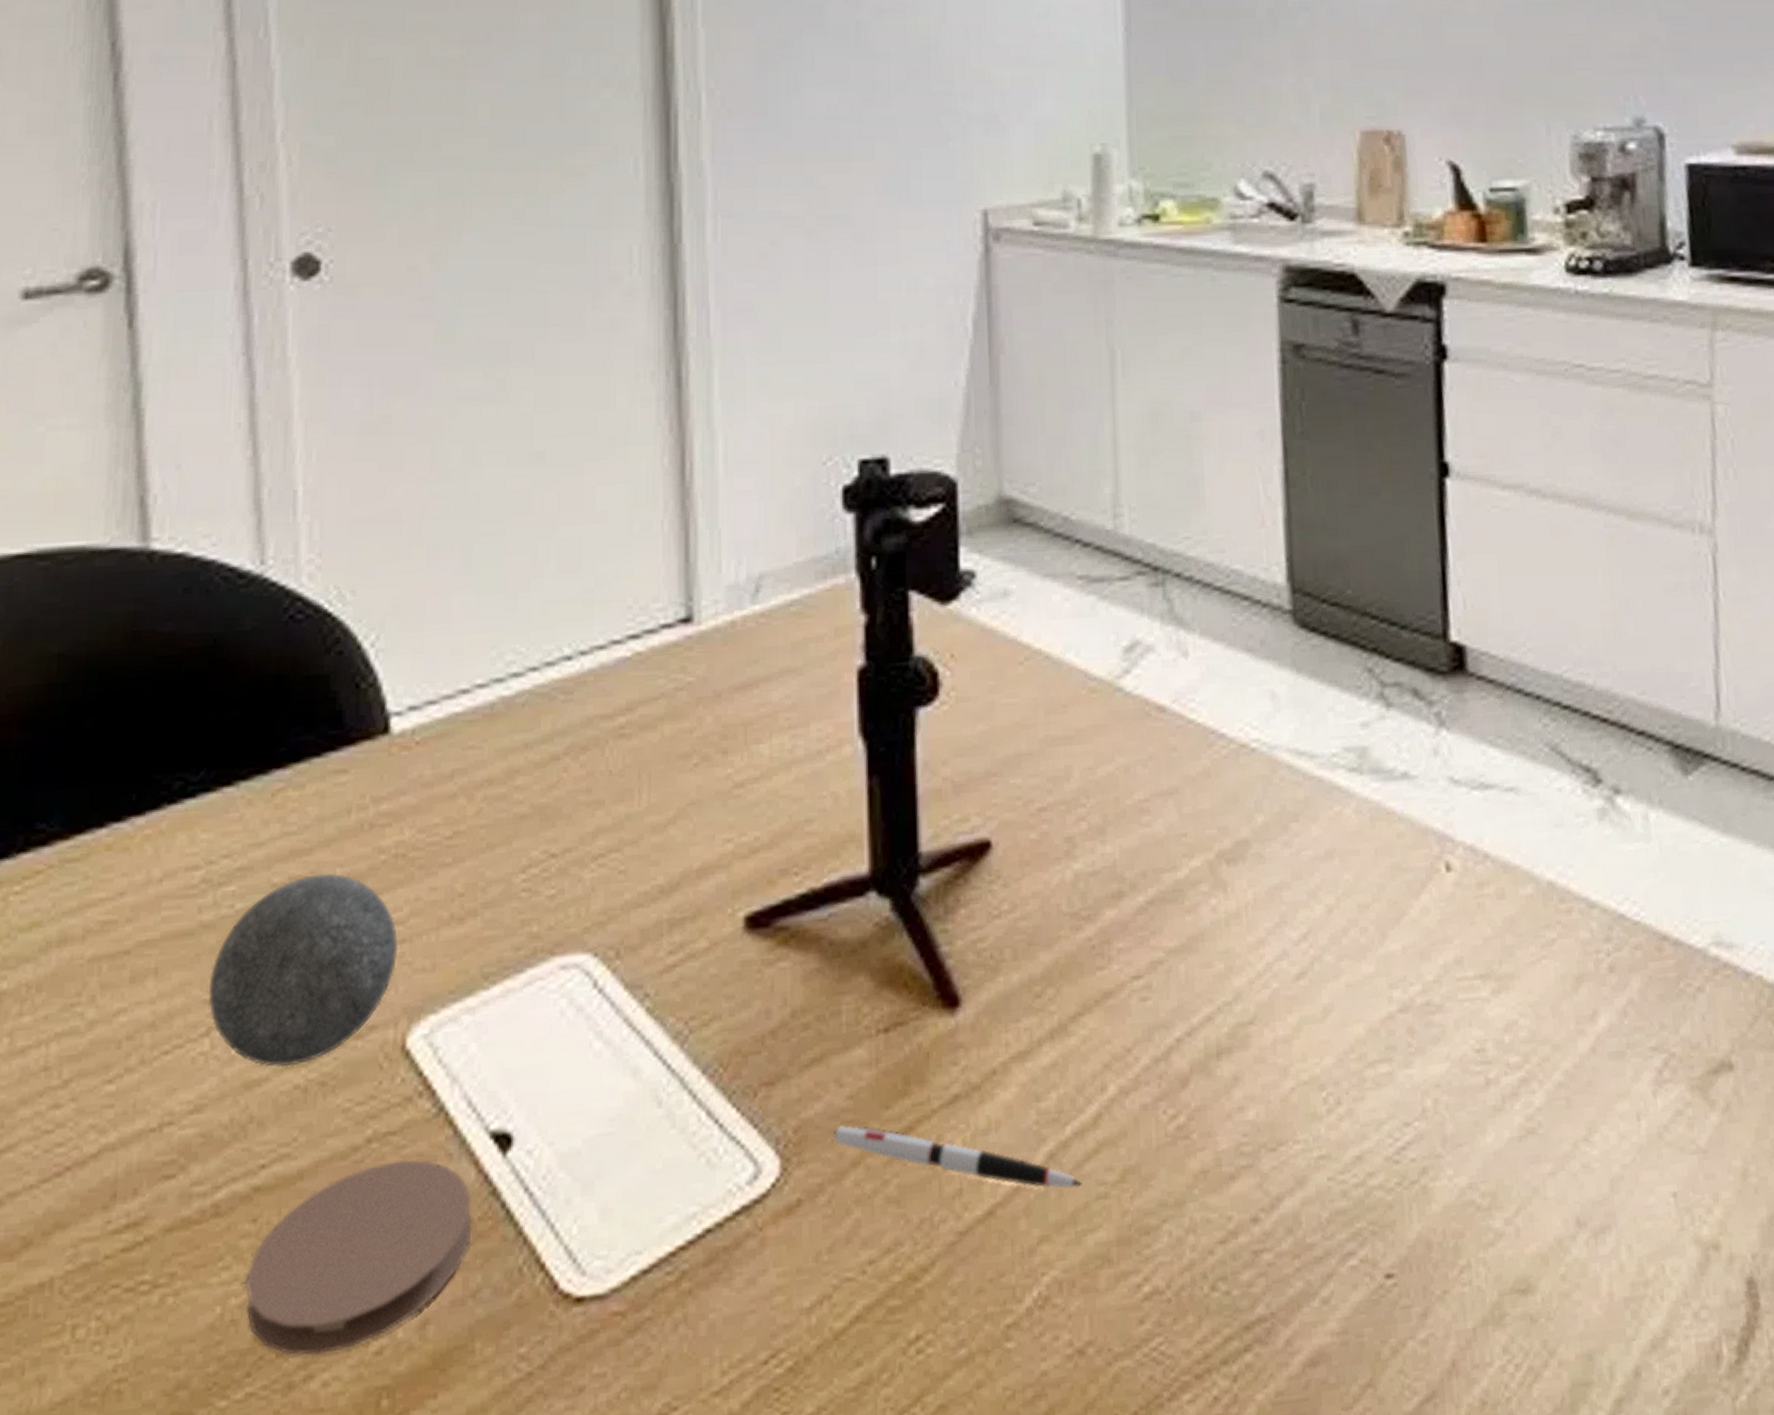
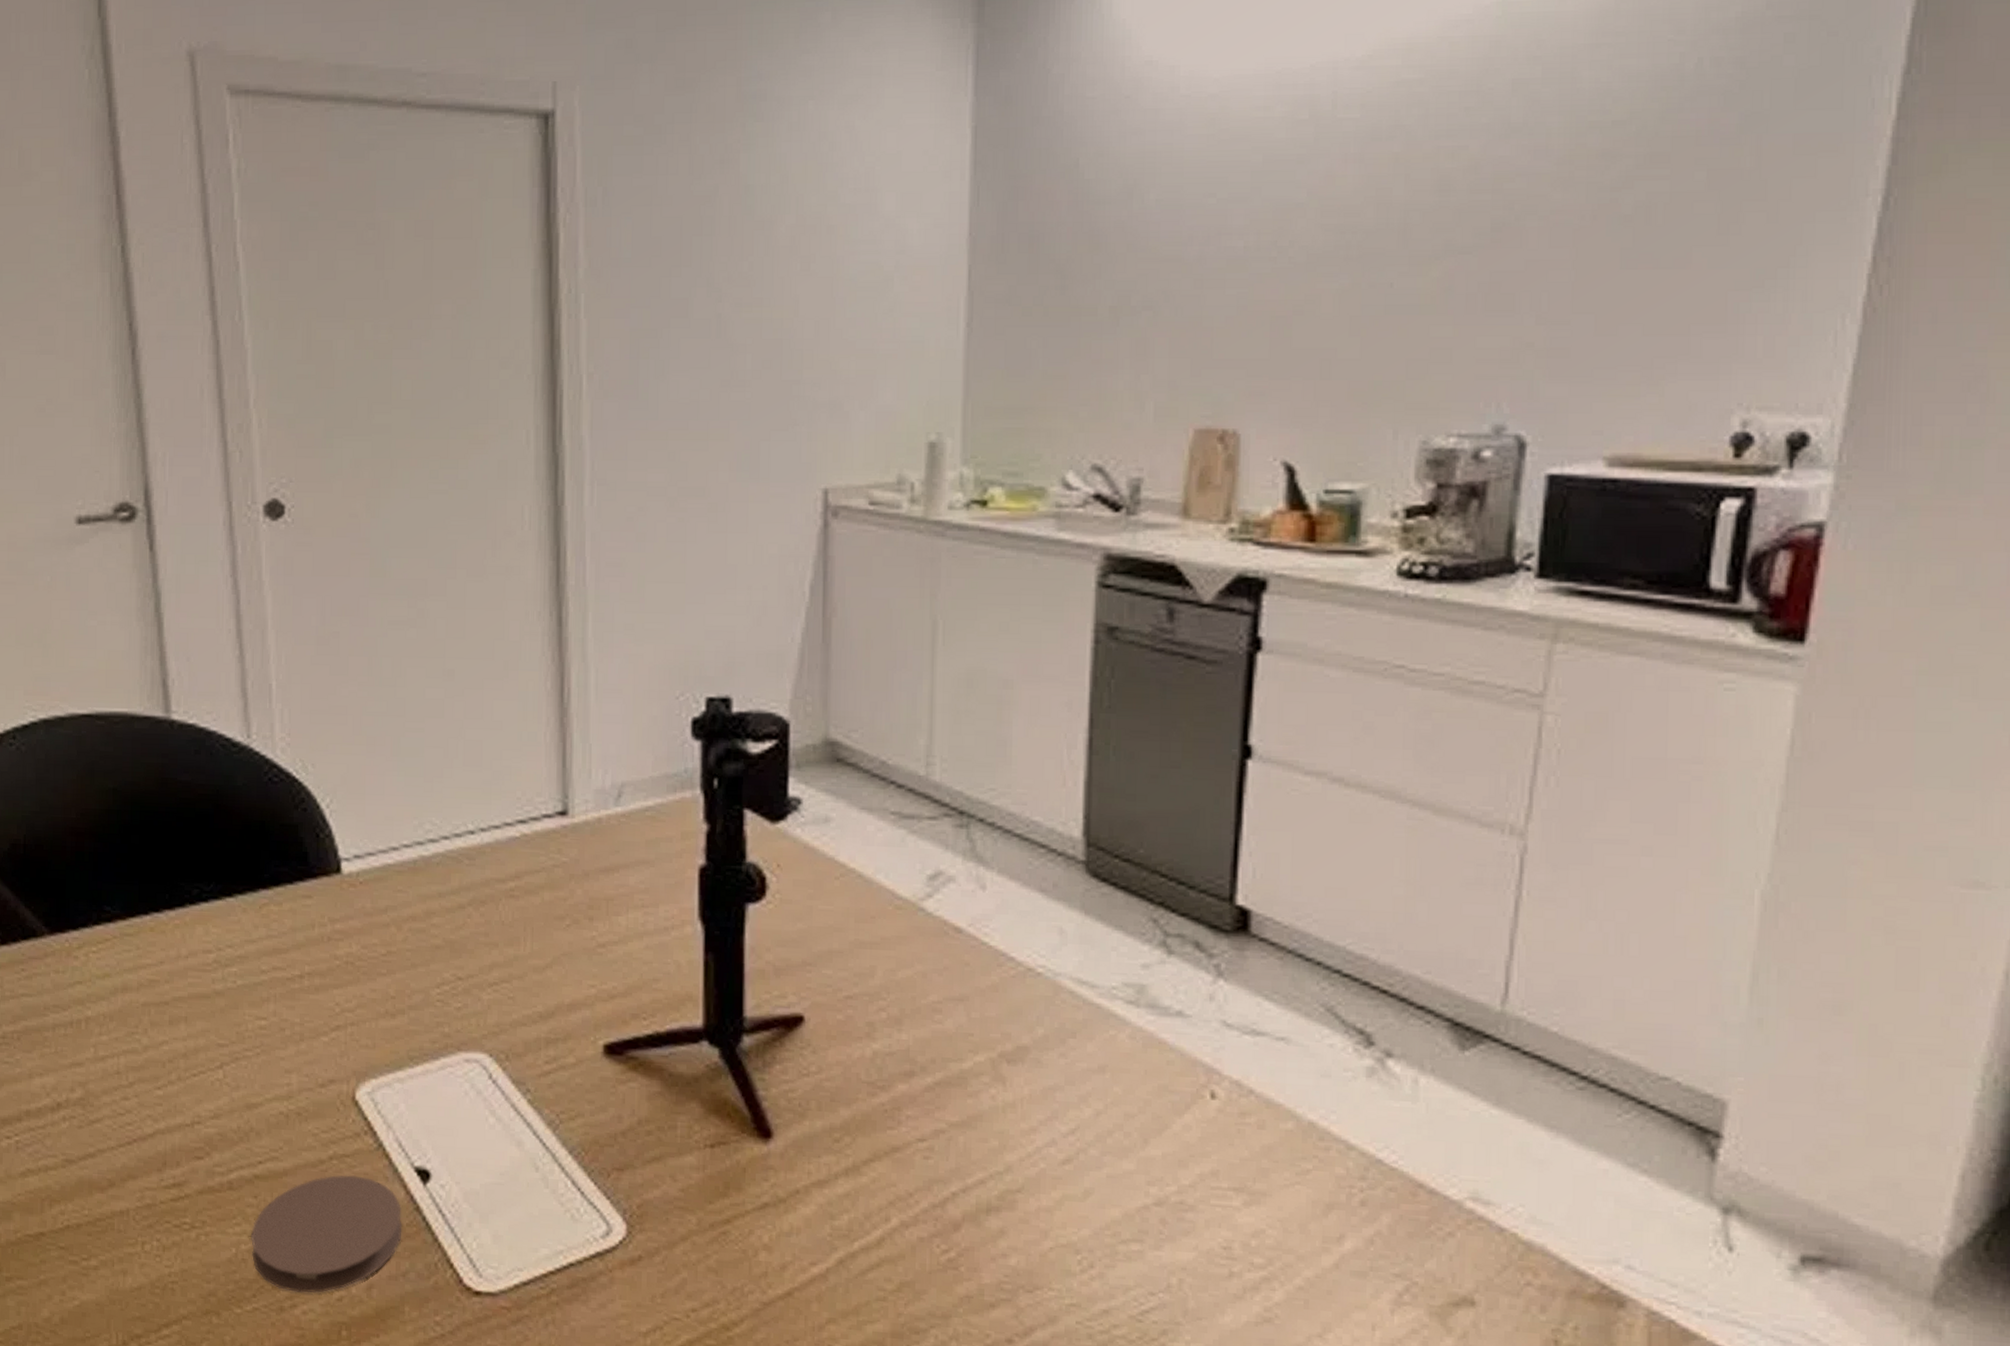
decorative ball: present [208,873,399,1068] -> none [221,967,350,1099]
pen: present [834,1125,1082,1188] -> none [668,1209,865,1288]

